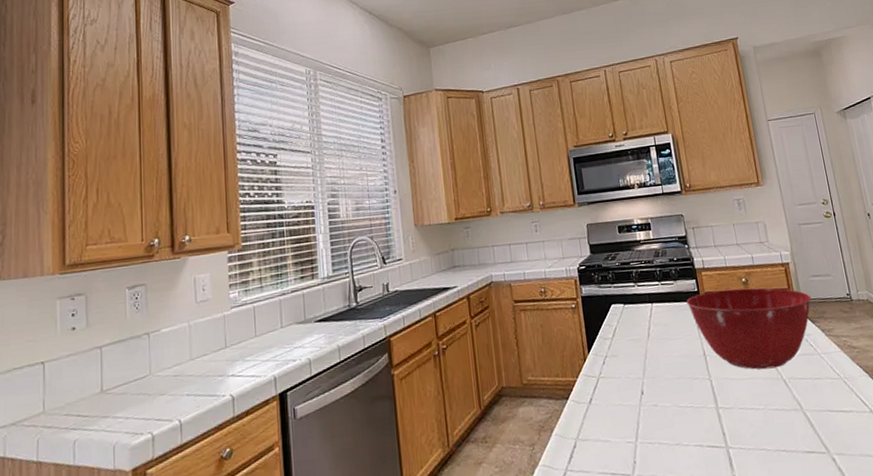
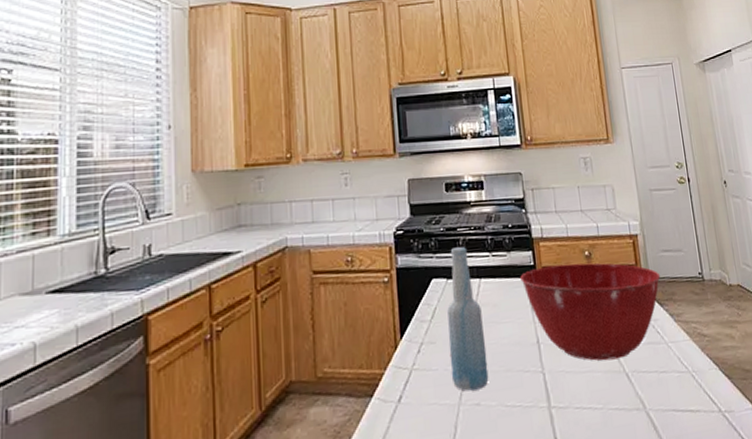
bottle: none [625,278,664,395] -> present [447,247,489,391]

